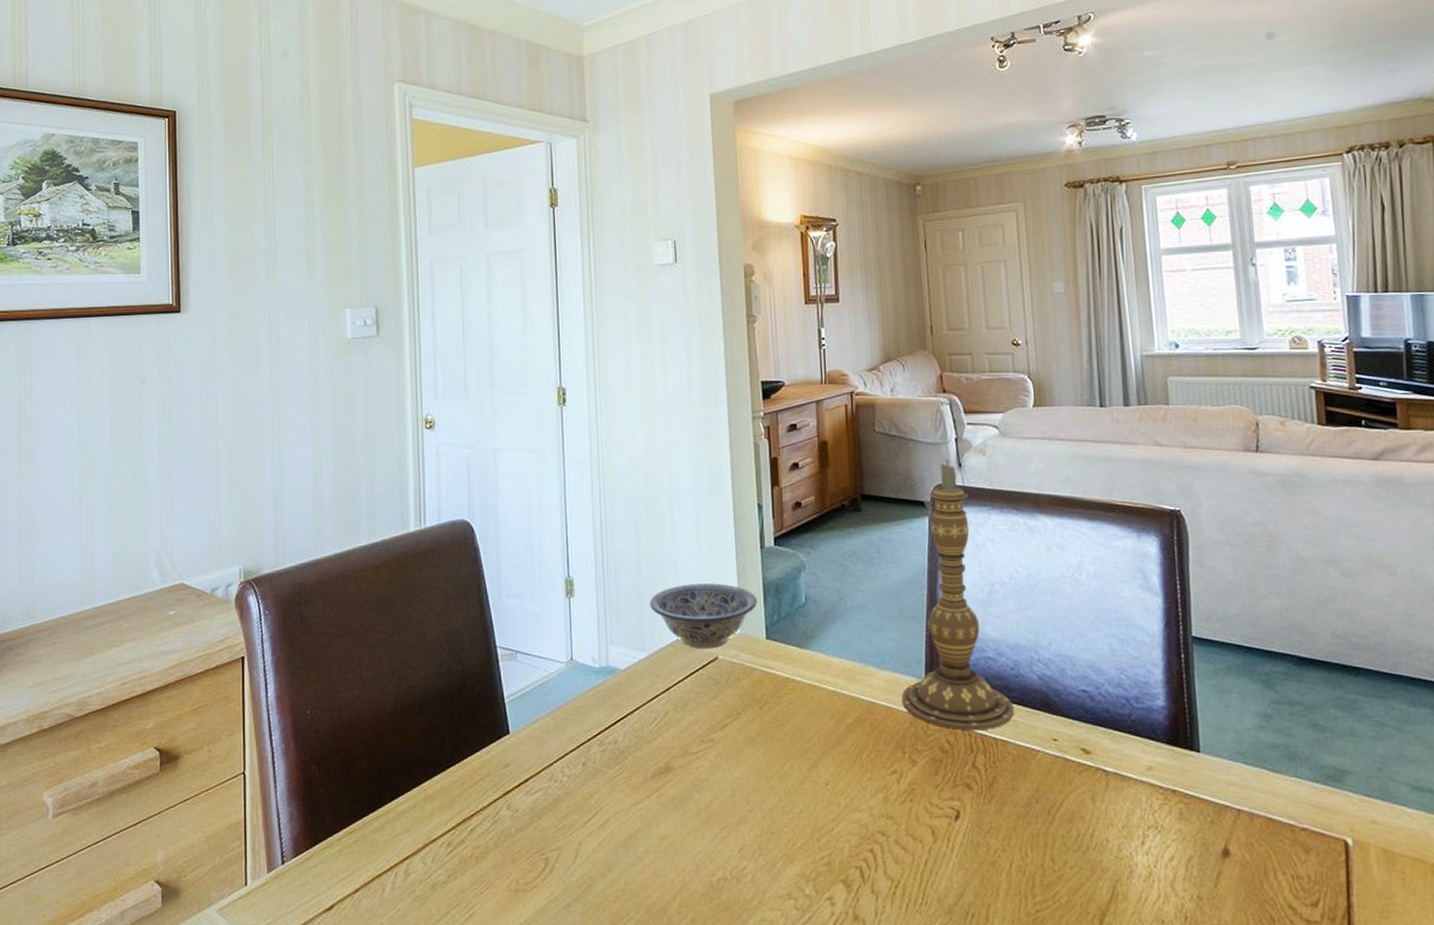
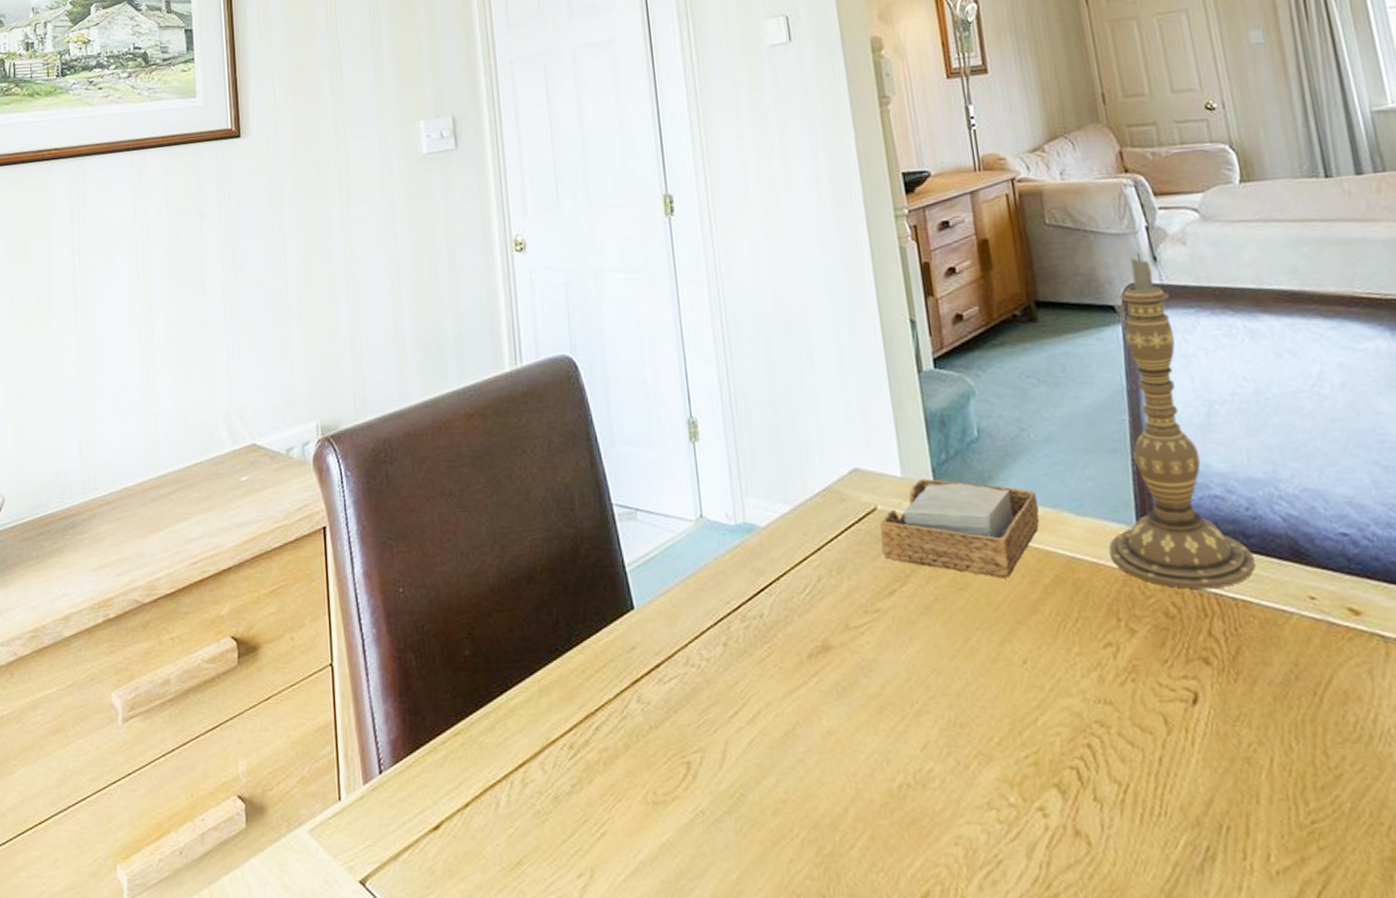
bowl: present [649,583,758,649] -> none [789,417,920,499]
napkin holder: none [719,635,849,718] -> present [880,478,1040,579]

